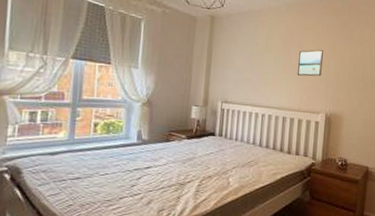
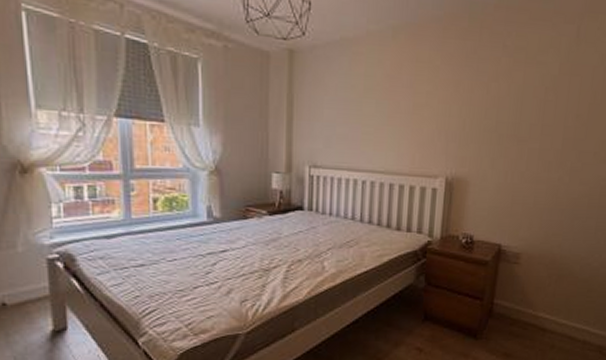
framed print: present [297,49,323,77] -> none [407,89,443,129]

